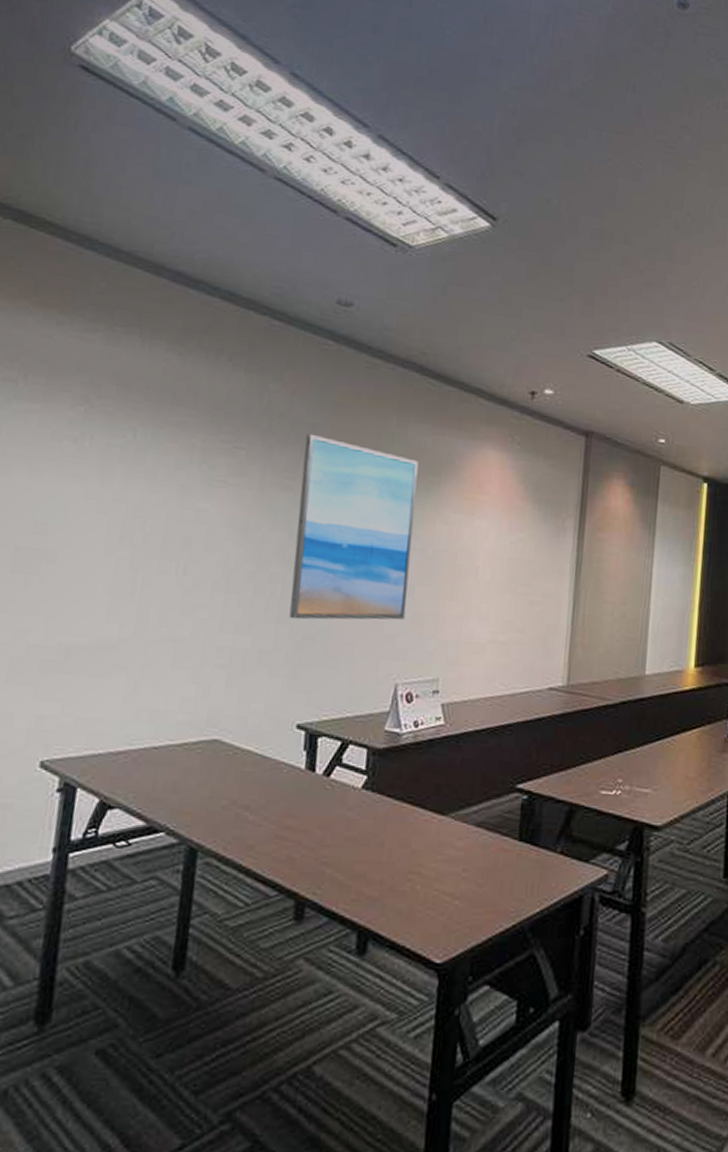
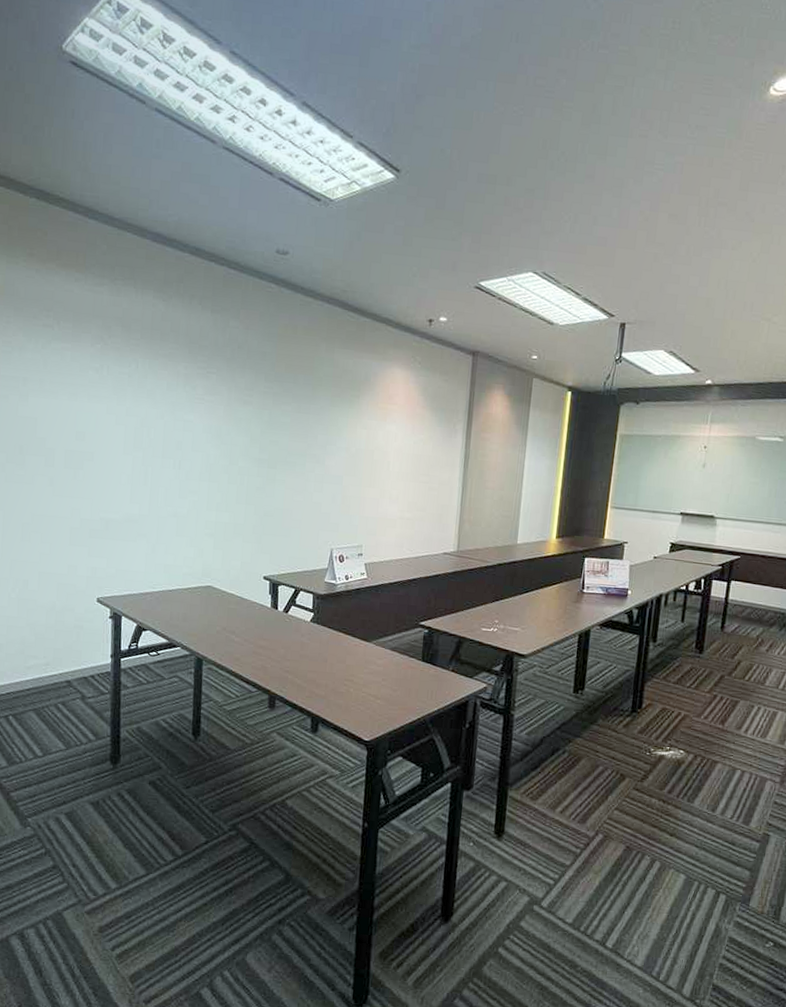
wall art: present [289,433,419,620] -> none [254,360,343,502]

